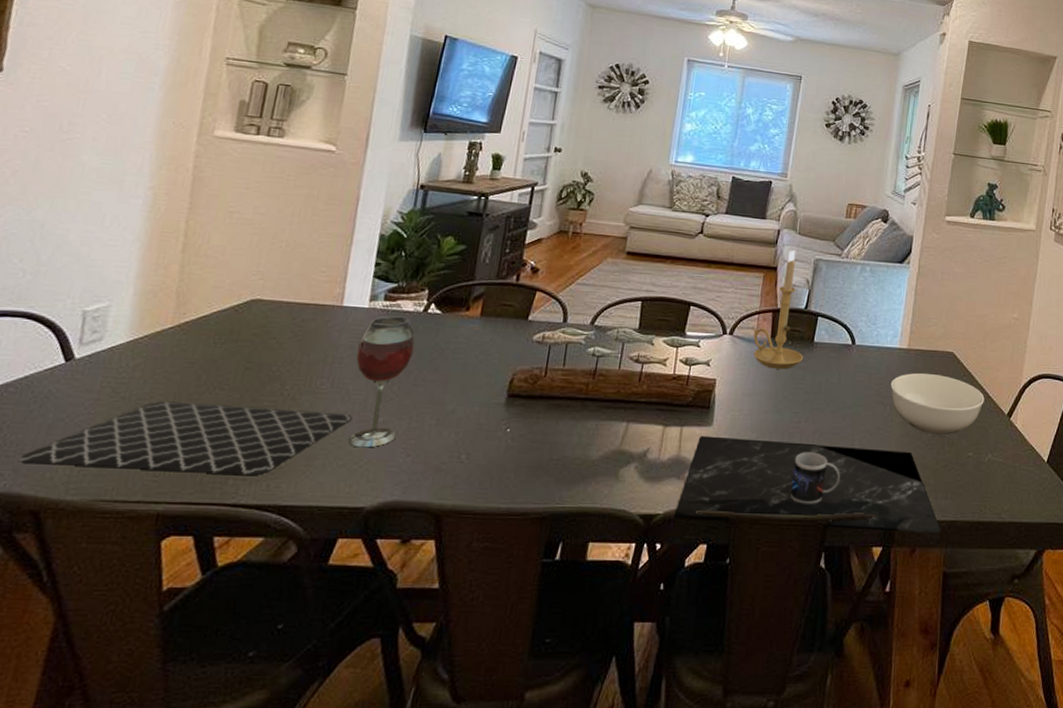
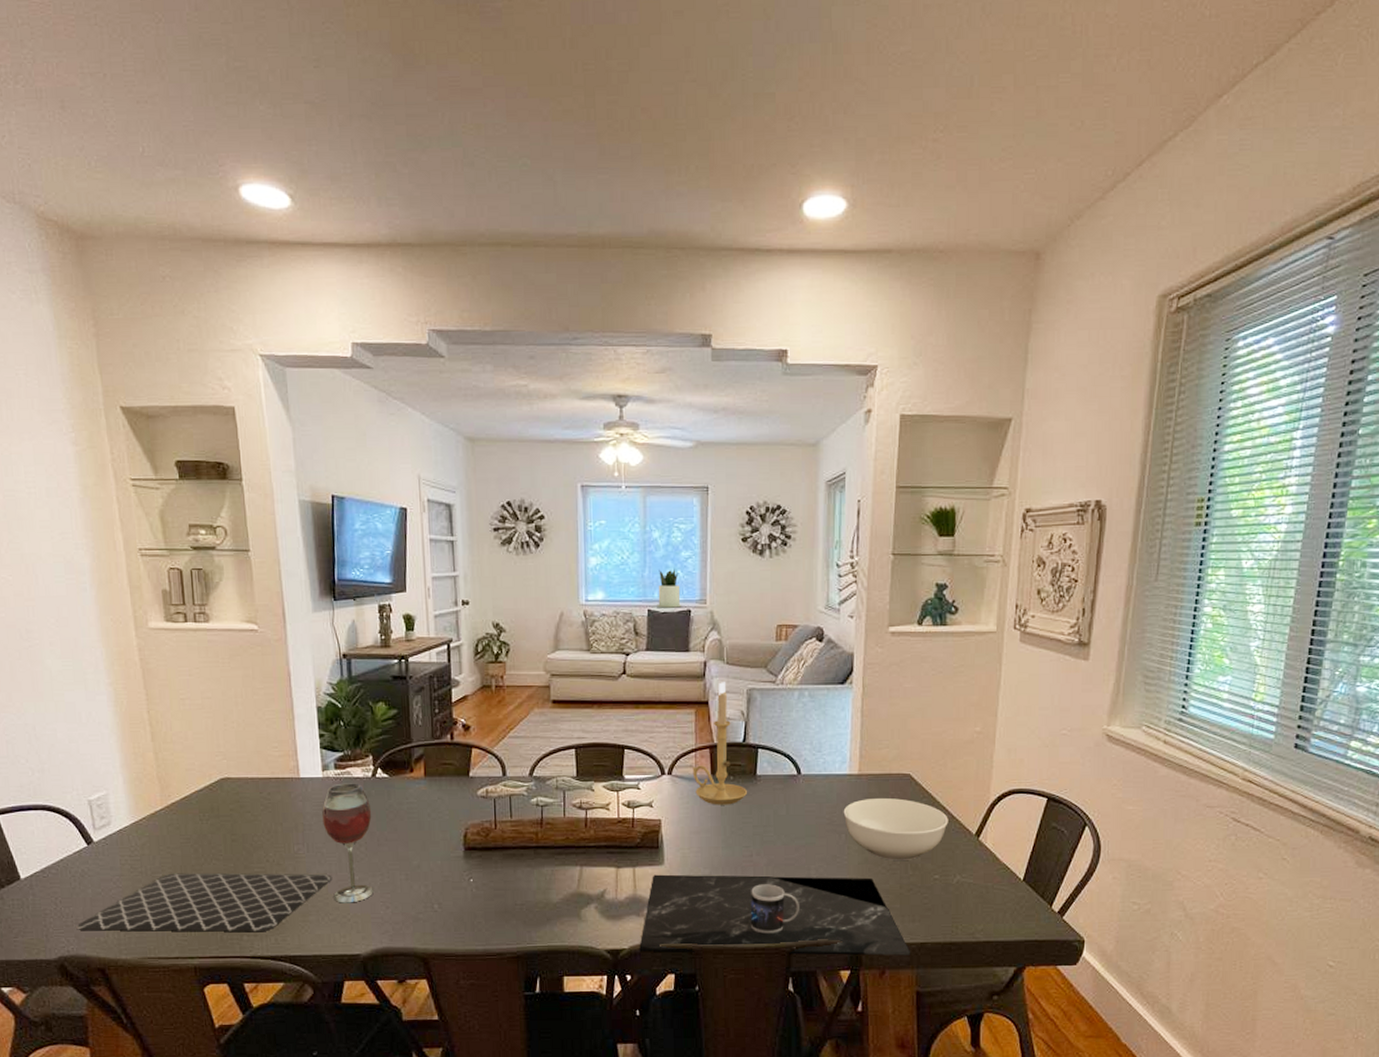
planter: none [741,141,766,178] -> present [657,569,682,608]

